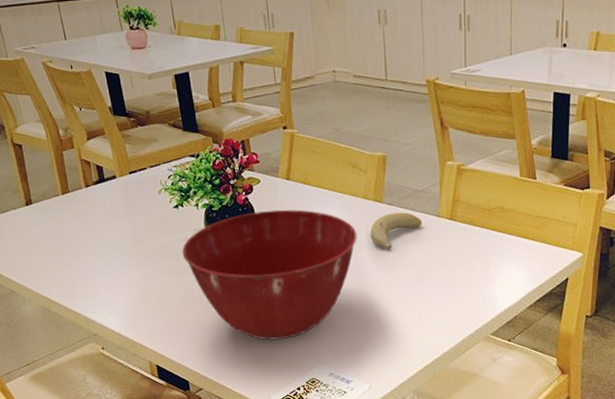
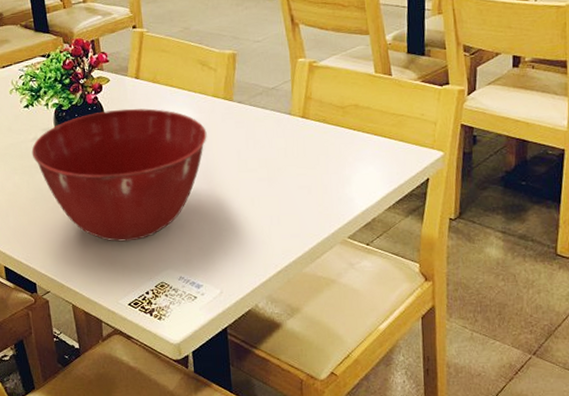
fruit: present [370,212,422,250] -> none [220,110,274,149]

